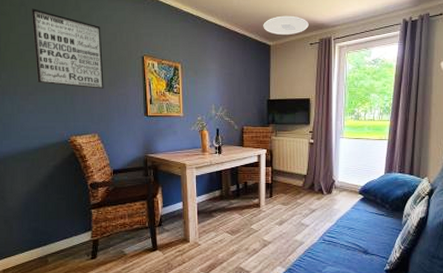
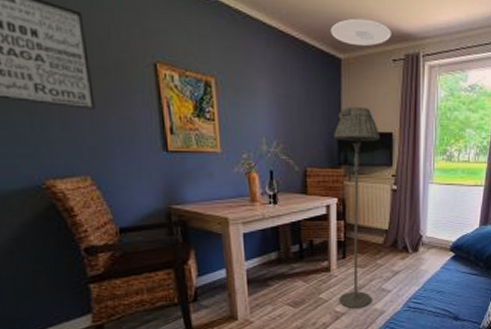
floor lamp: none [264,79,300,239] -> present [334,106,380,309]

